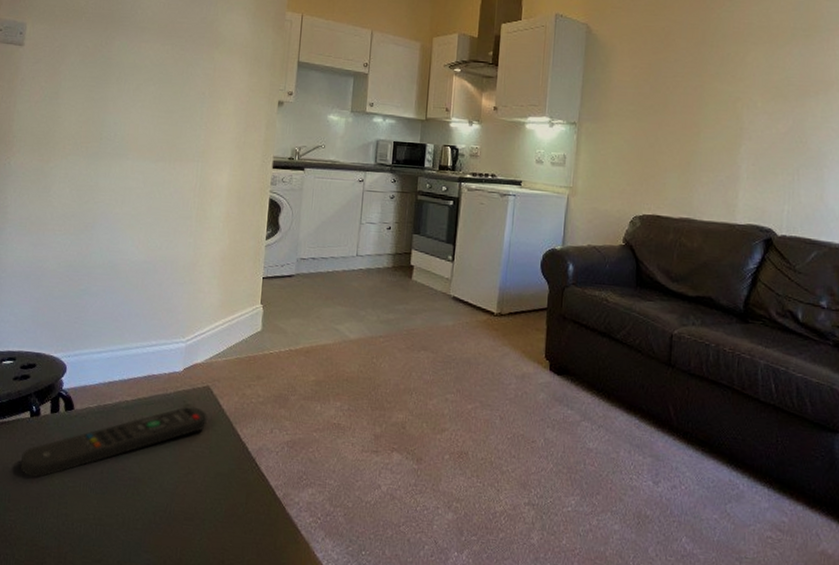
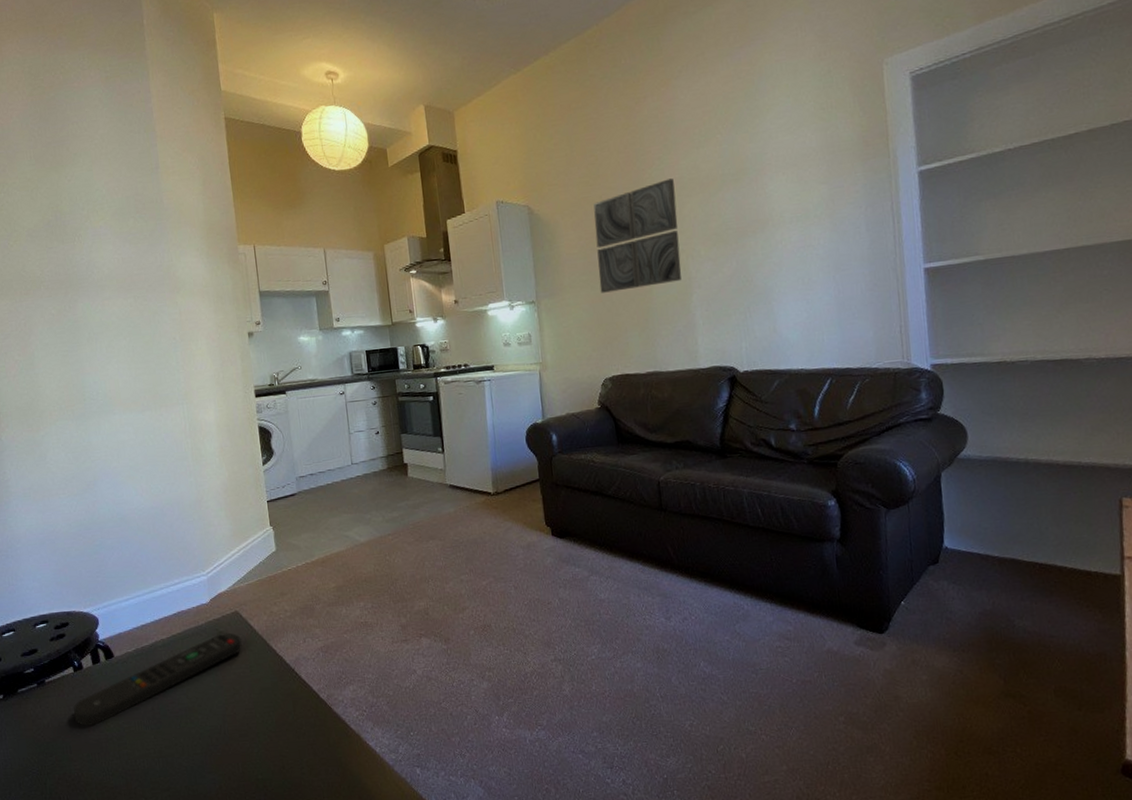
wall art: none [646,22,742,130] -> present [593,178,682,293]

